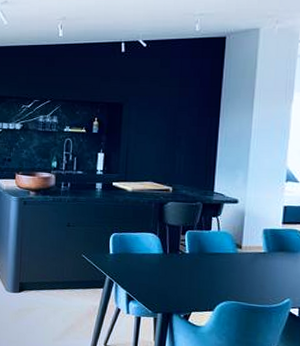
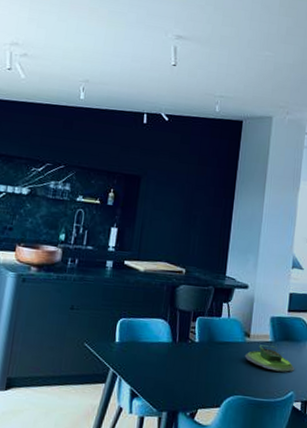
plant pot: none [236,255,291,281] -> present [244,345,295,372]

